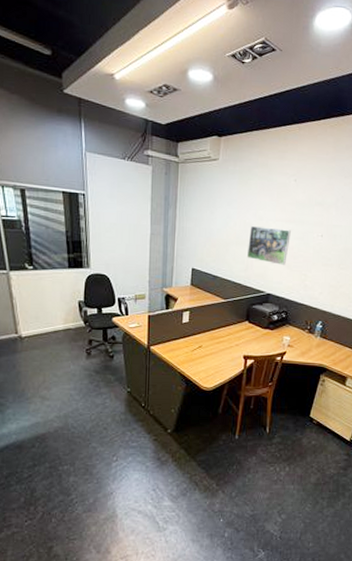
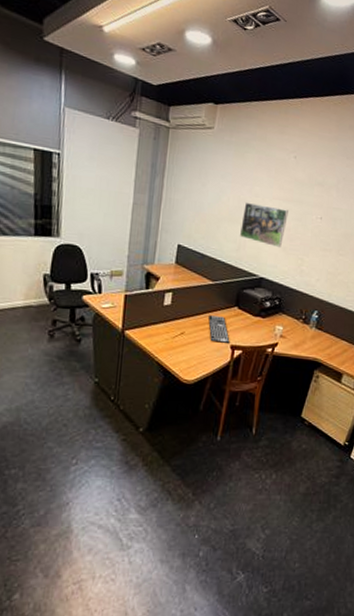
keyboard: none [223,330,243,354] -> present [208,315,230,343]

